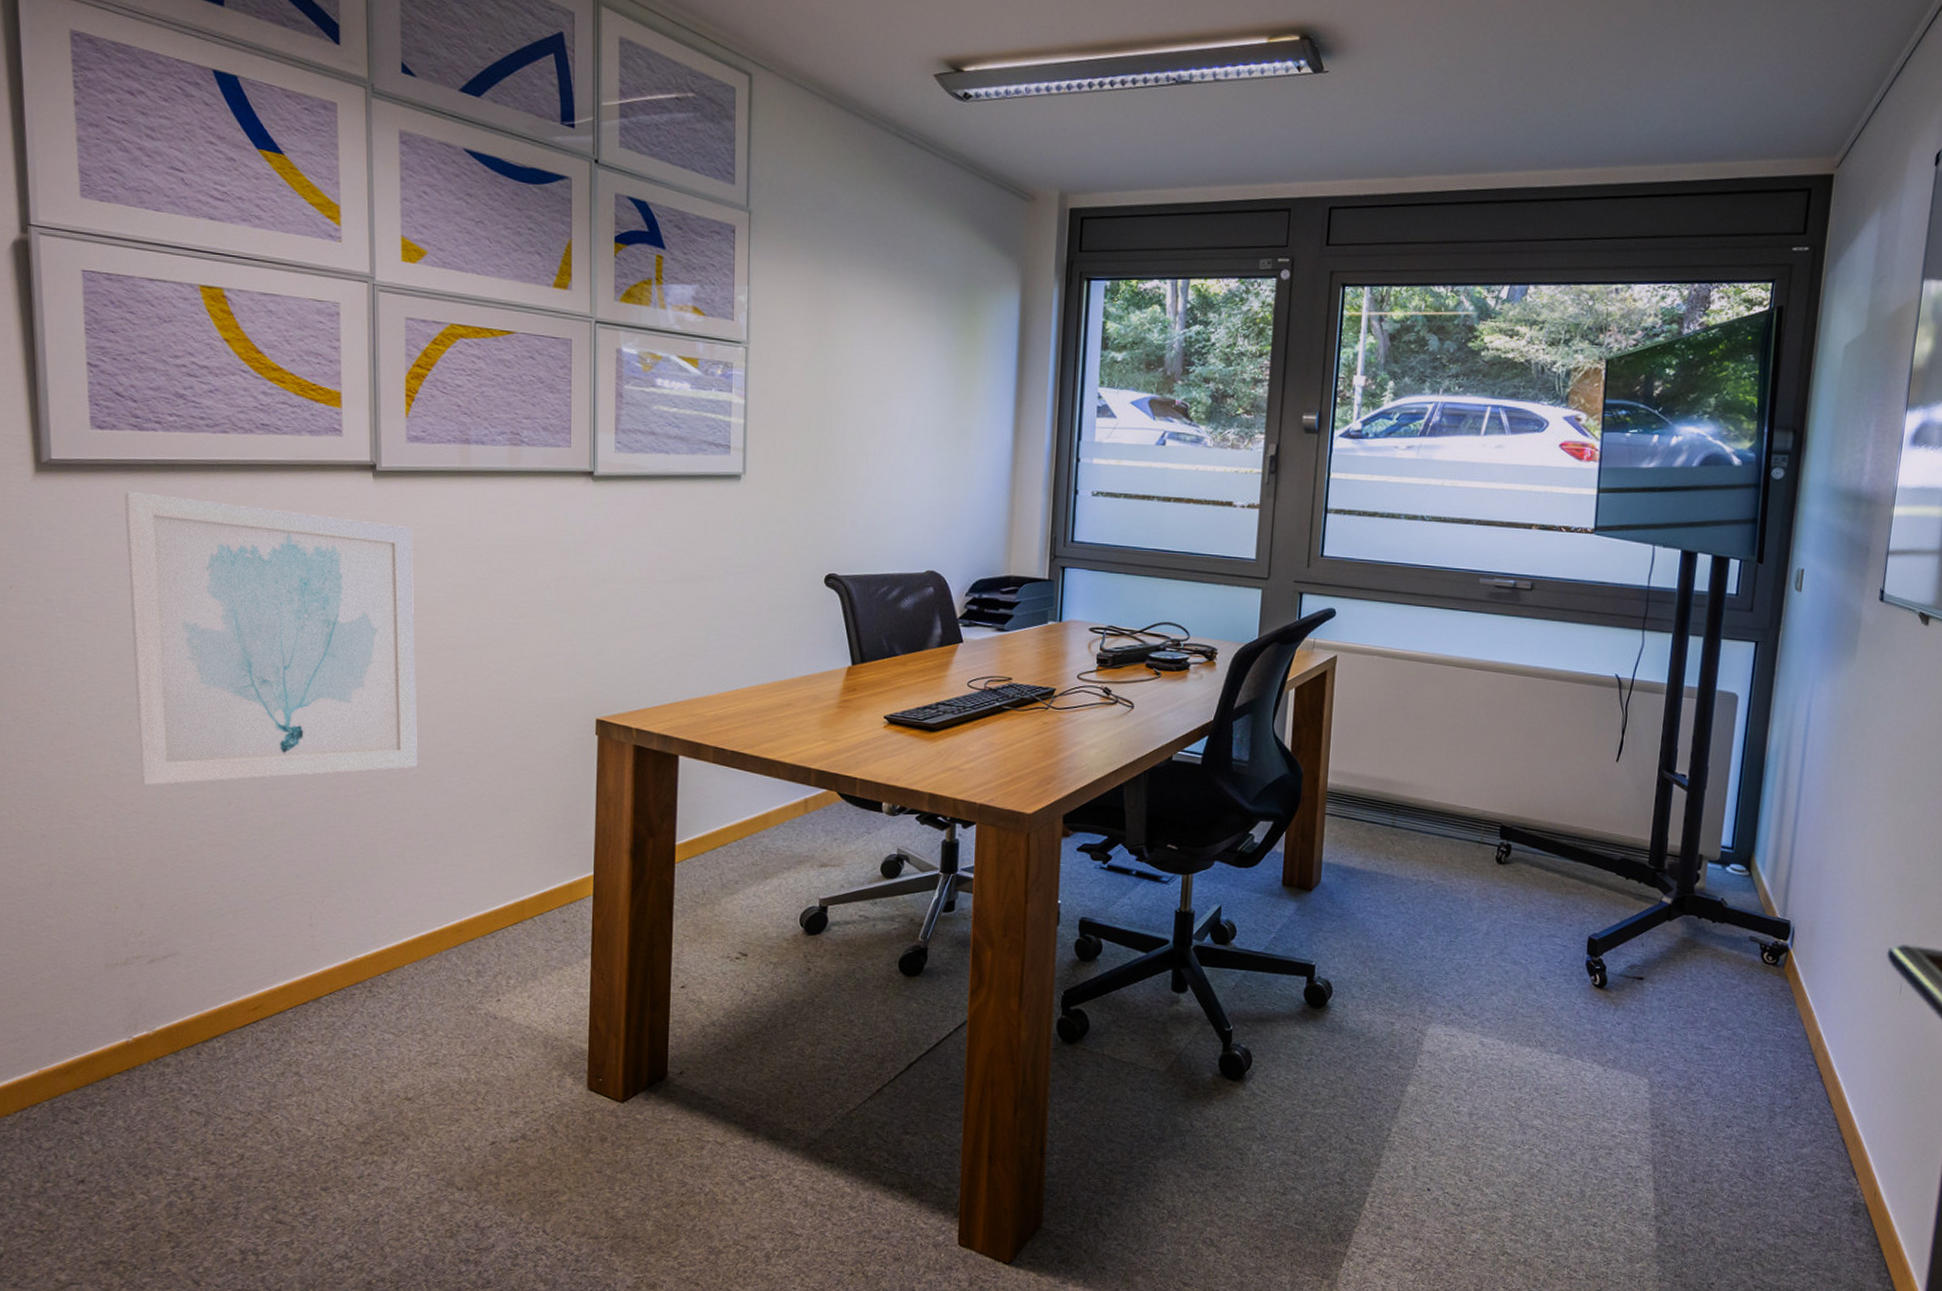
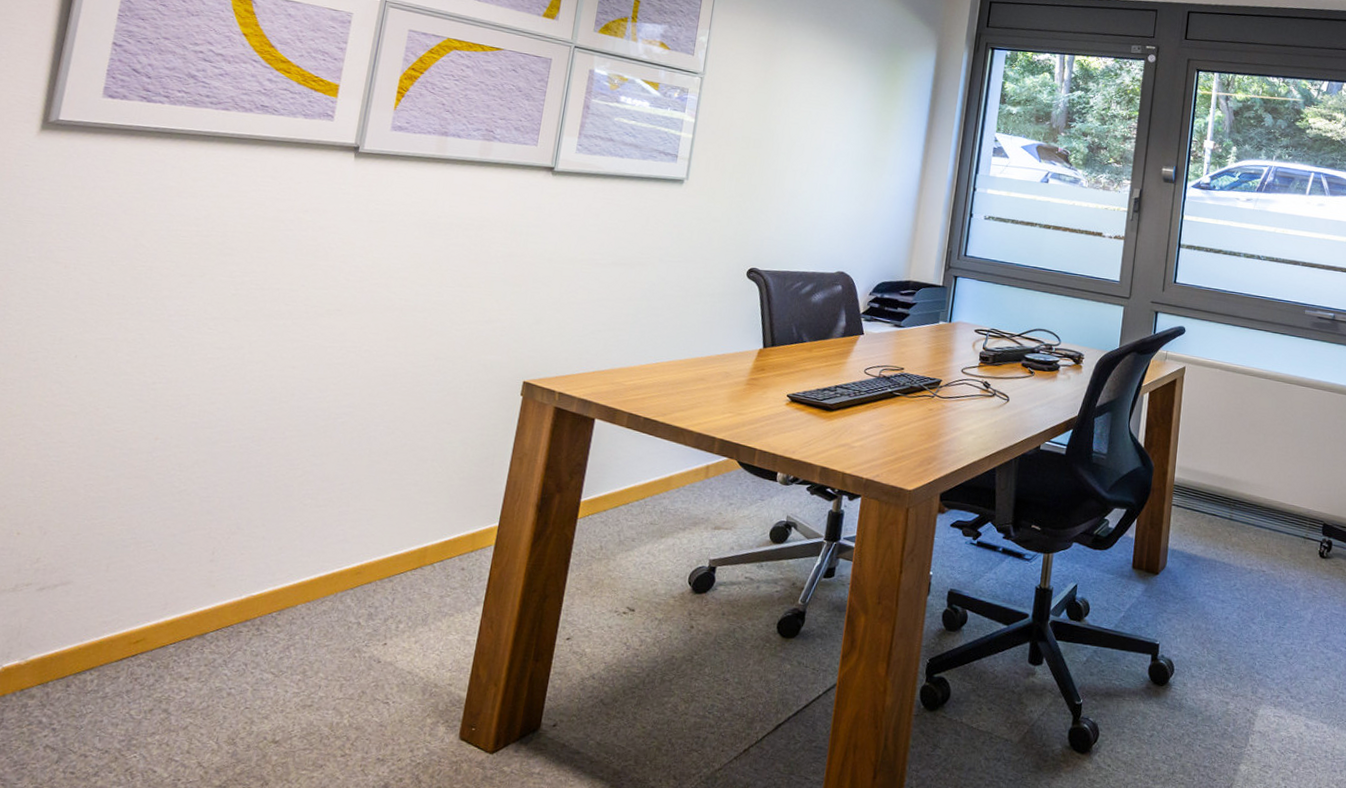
wall art: present [124,492,417,785] -> none [73,153,381,417]

